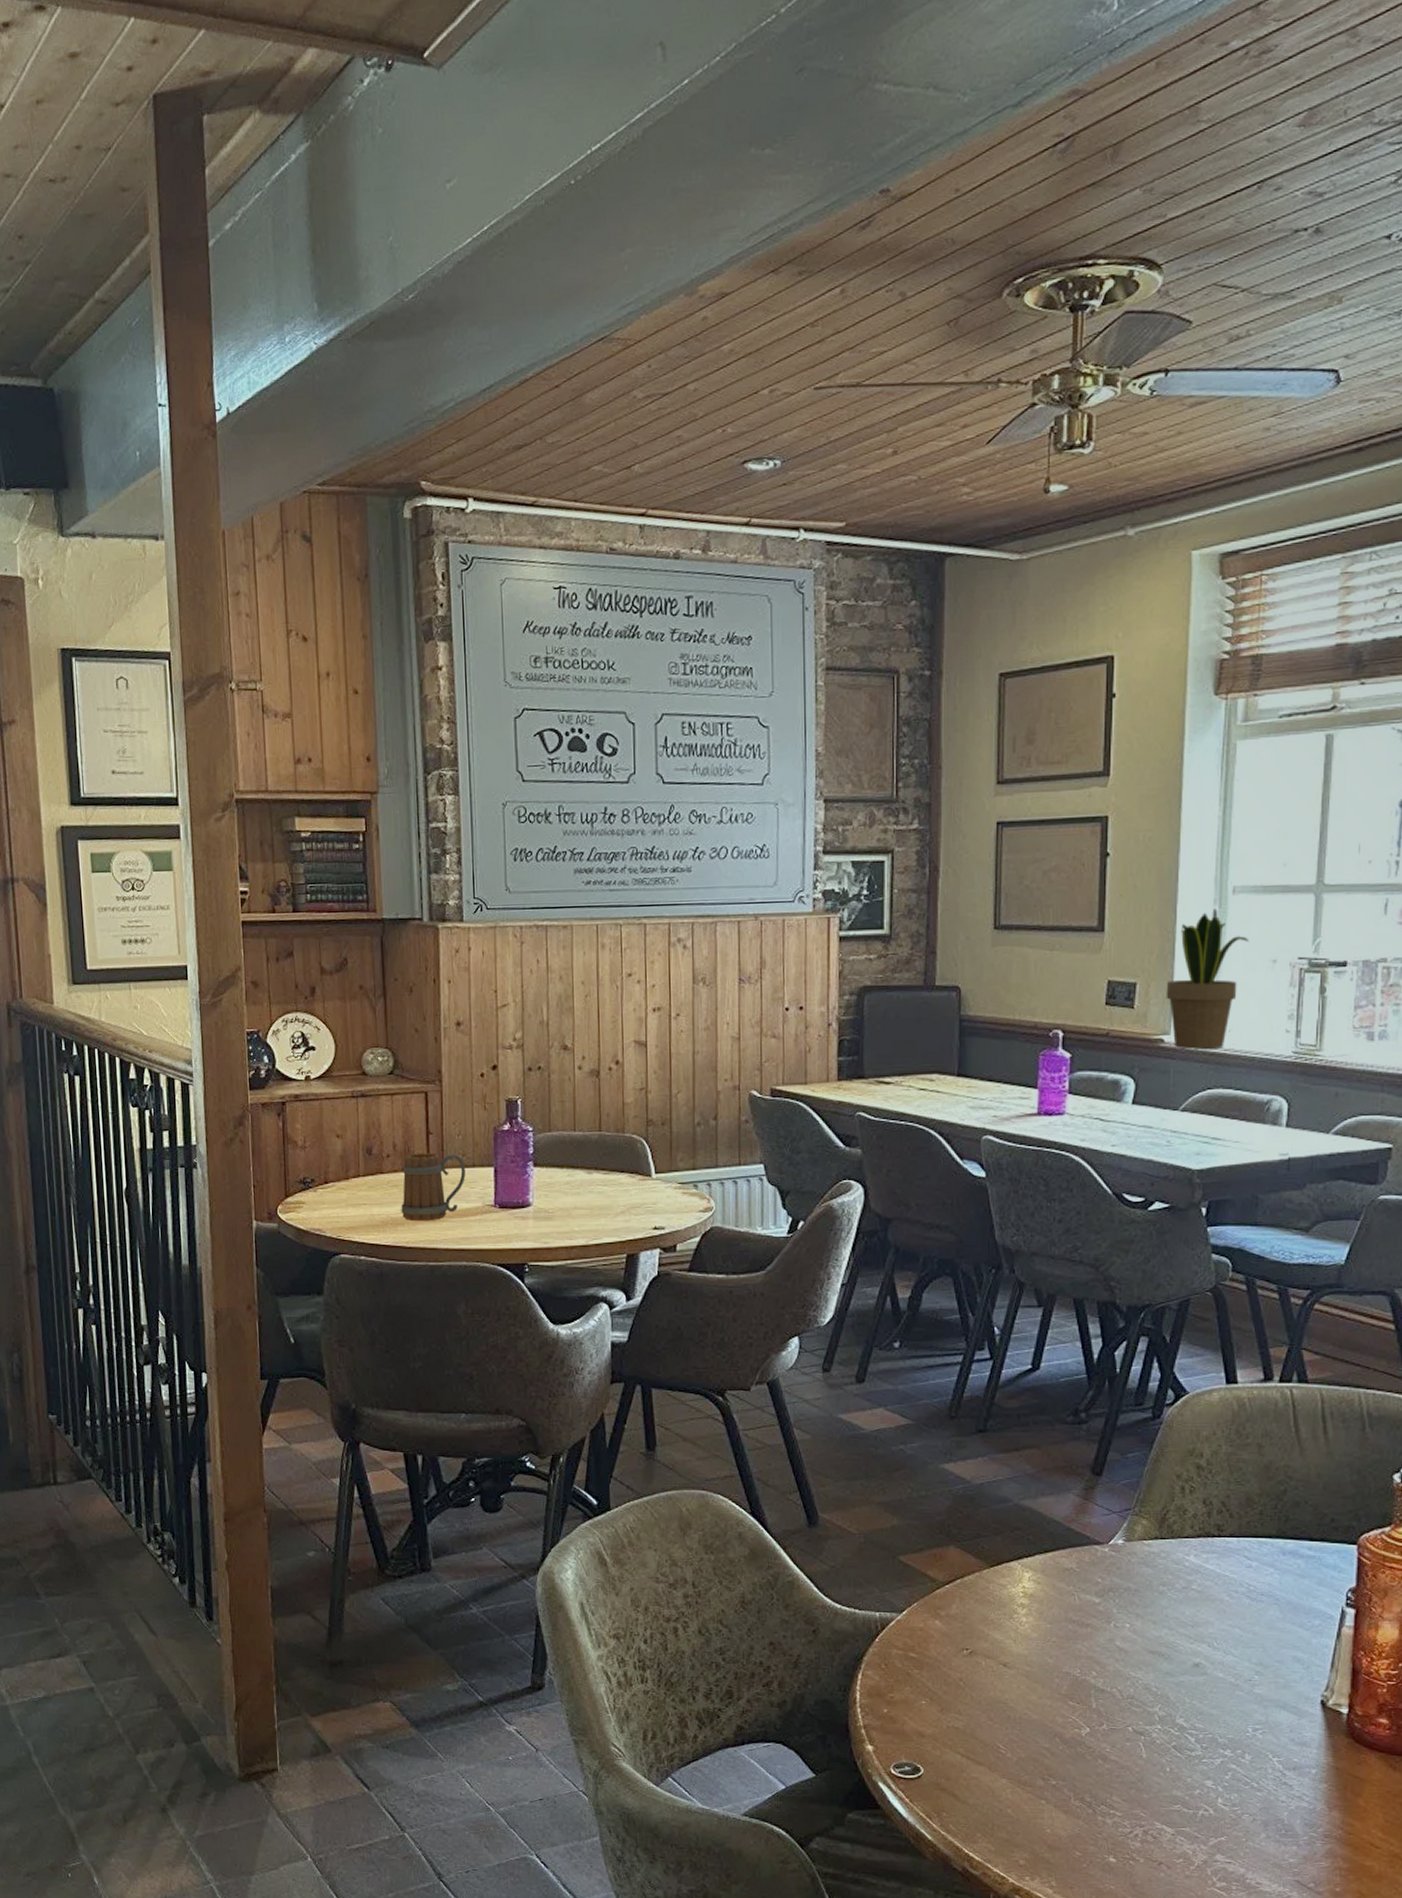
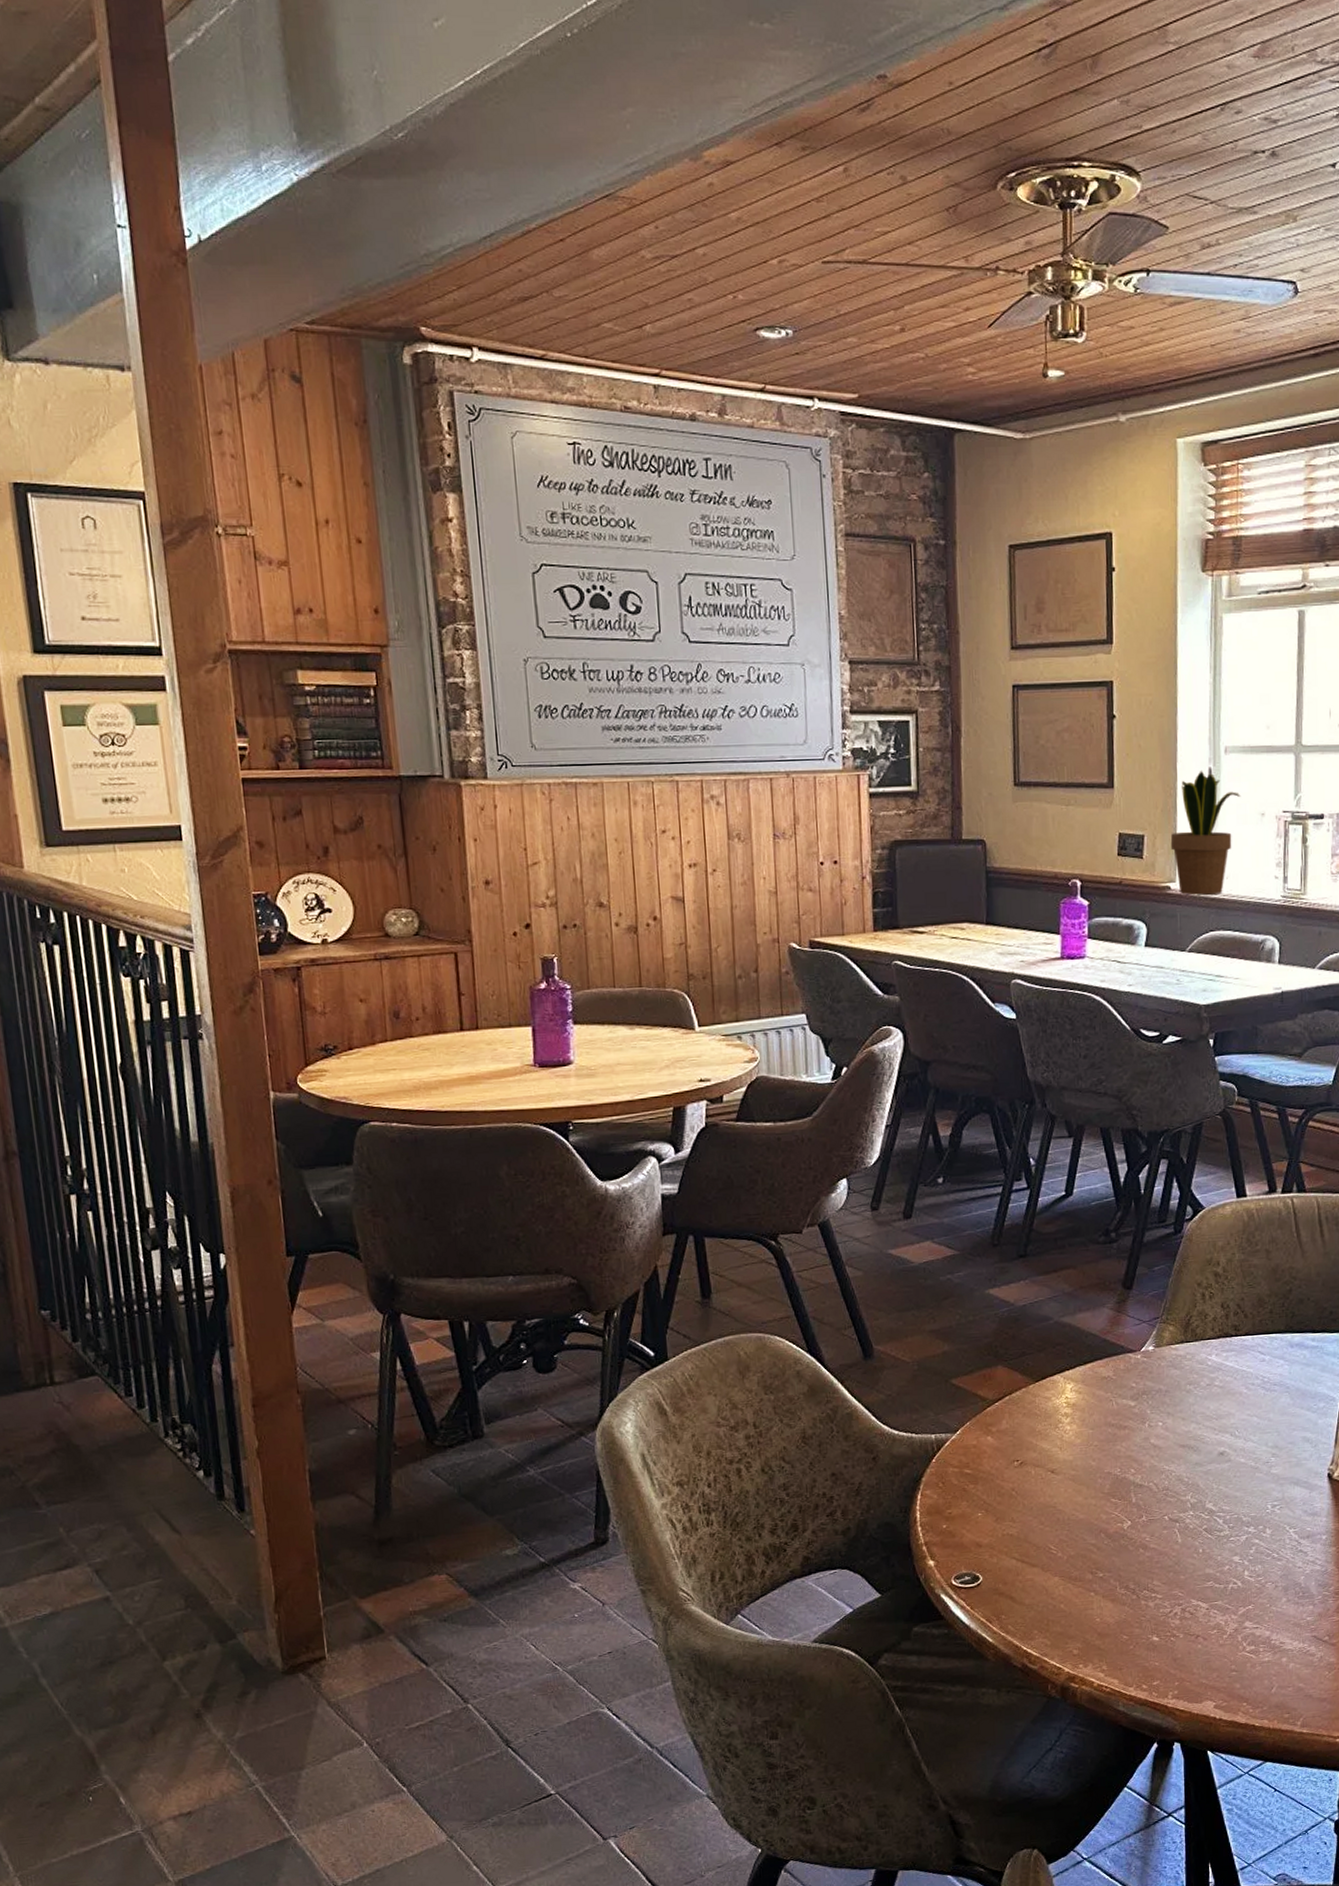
beer mug: present [401,1153,466,1222] -> none [433,1014,502,1085]

